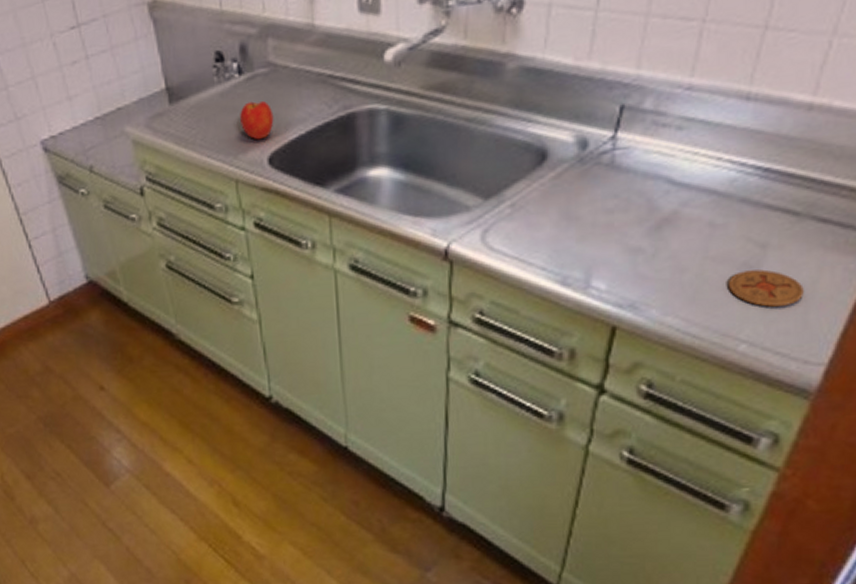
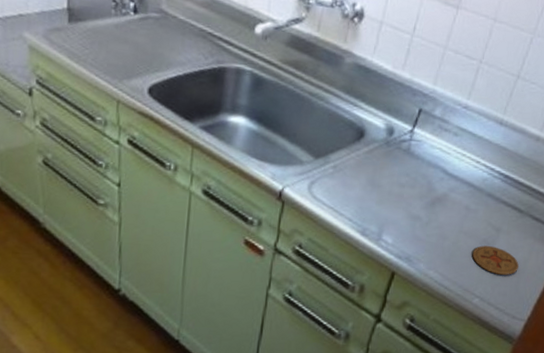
apple: present [240,101,274,140] -> none [129,37,159,72]

